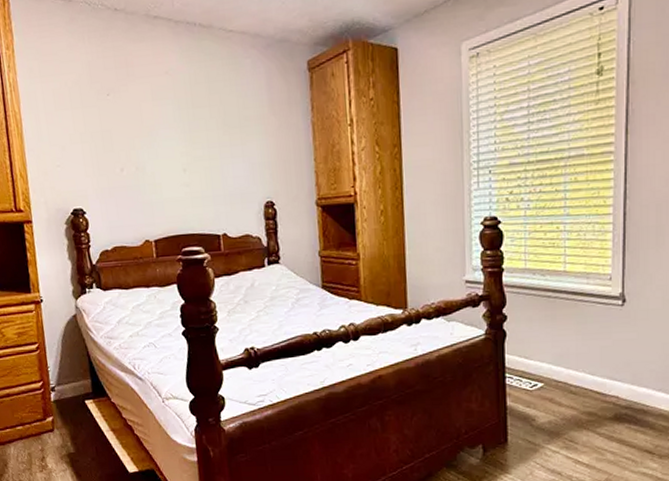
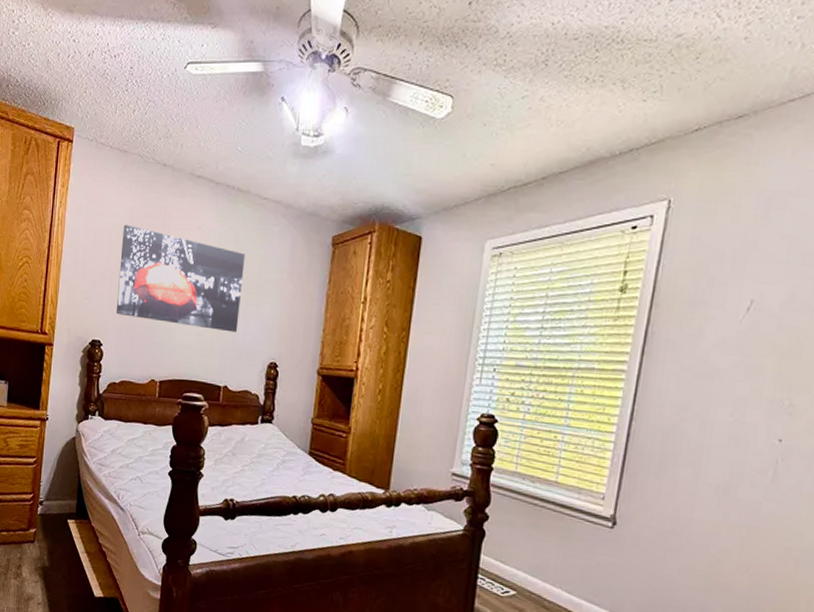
wall art: none [83,80,227,179] -> present [117,224,245,333]

